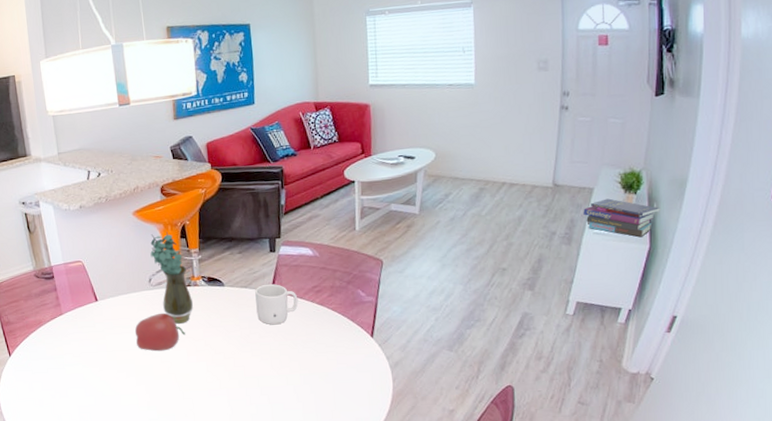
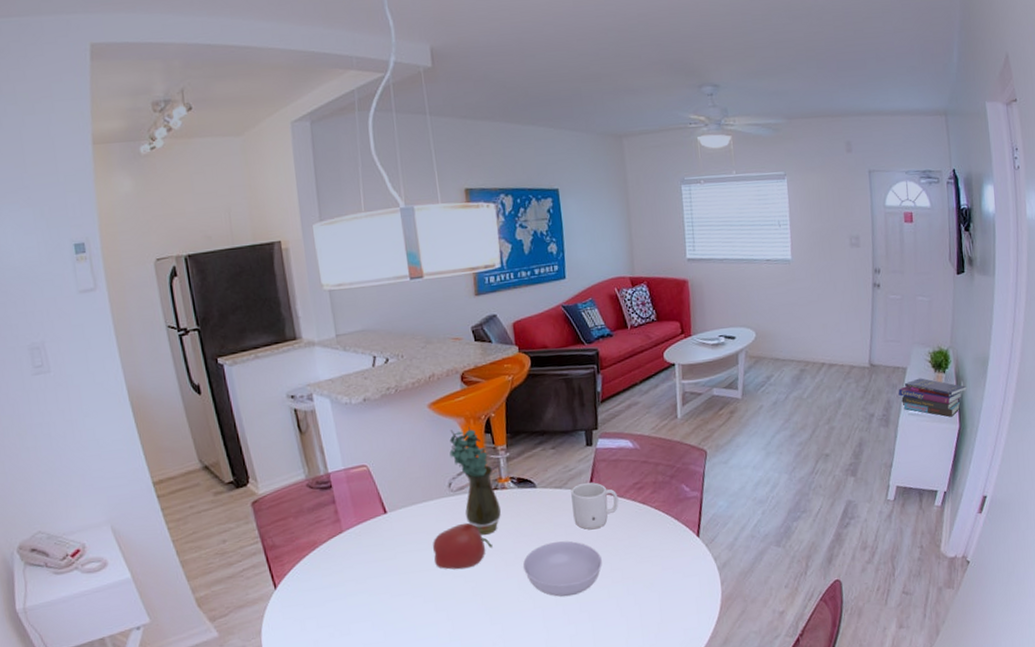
bowl: none [211,333,282,381] -> present [522,540,602,597]

